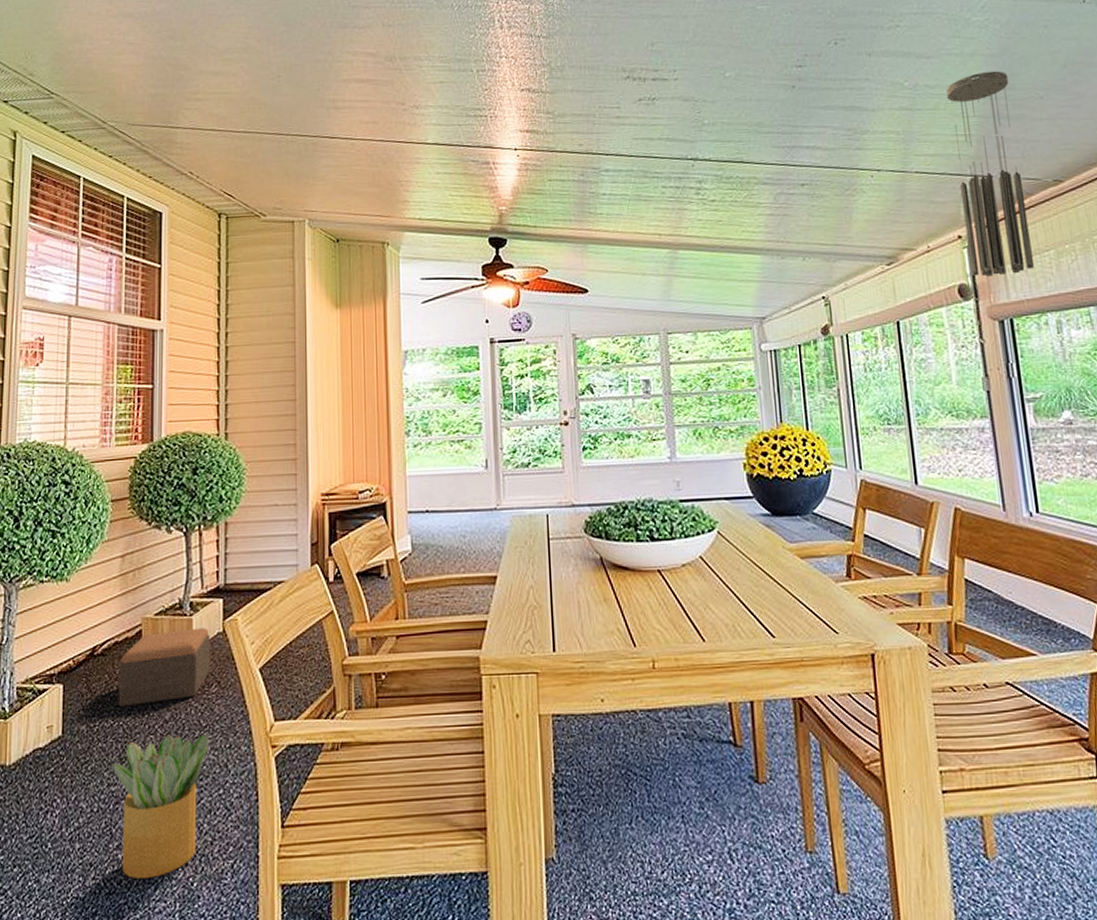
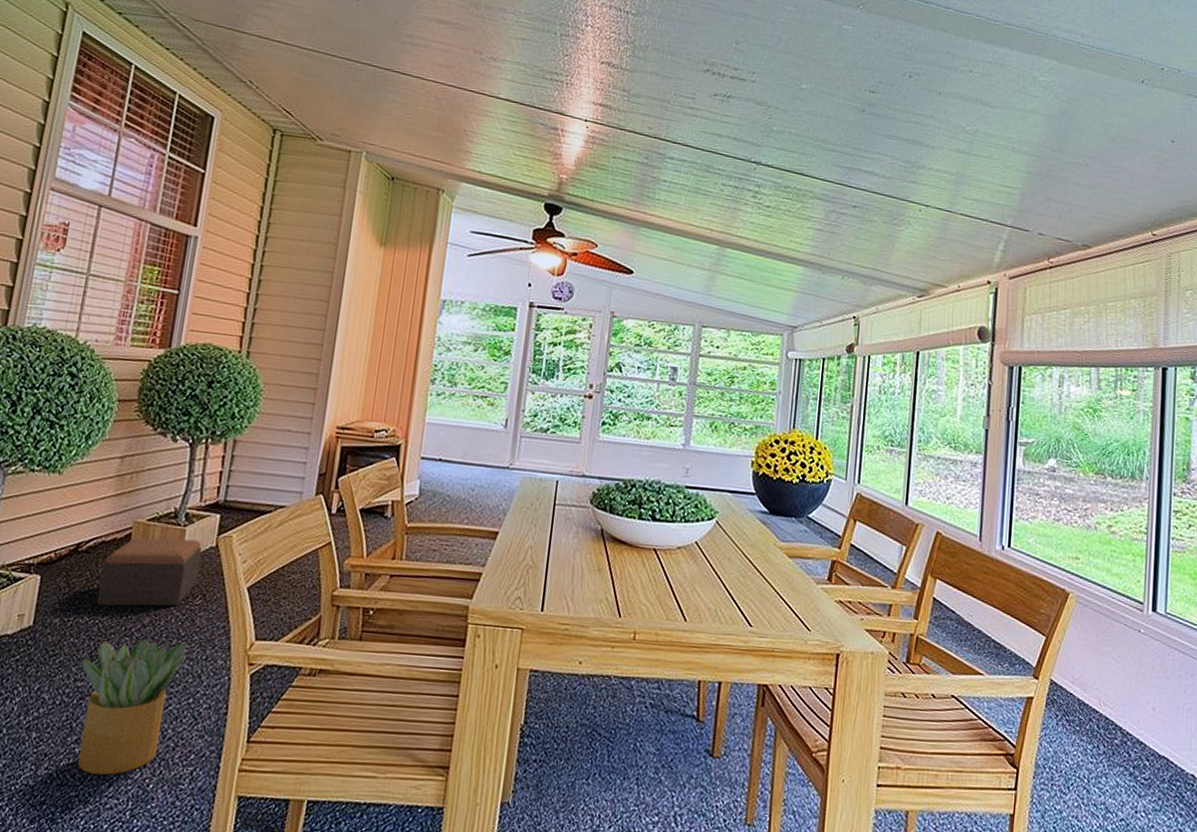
wind chime: present [945,71,1035,277] -> none [992,130,1061,326]

